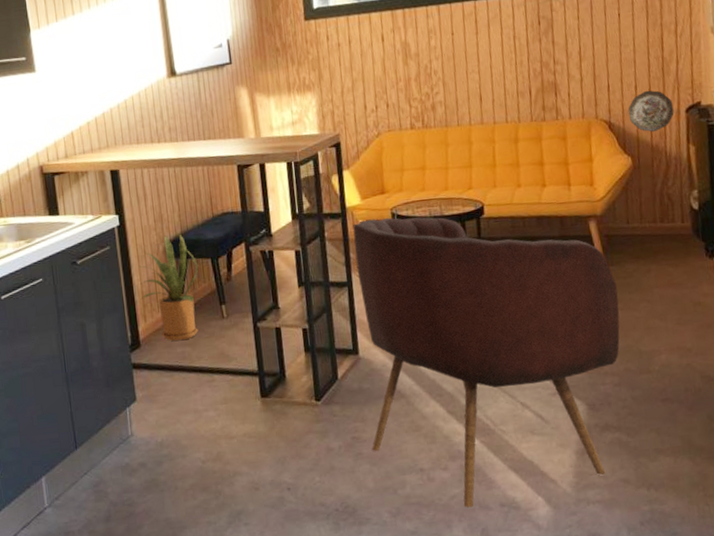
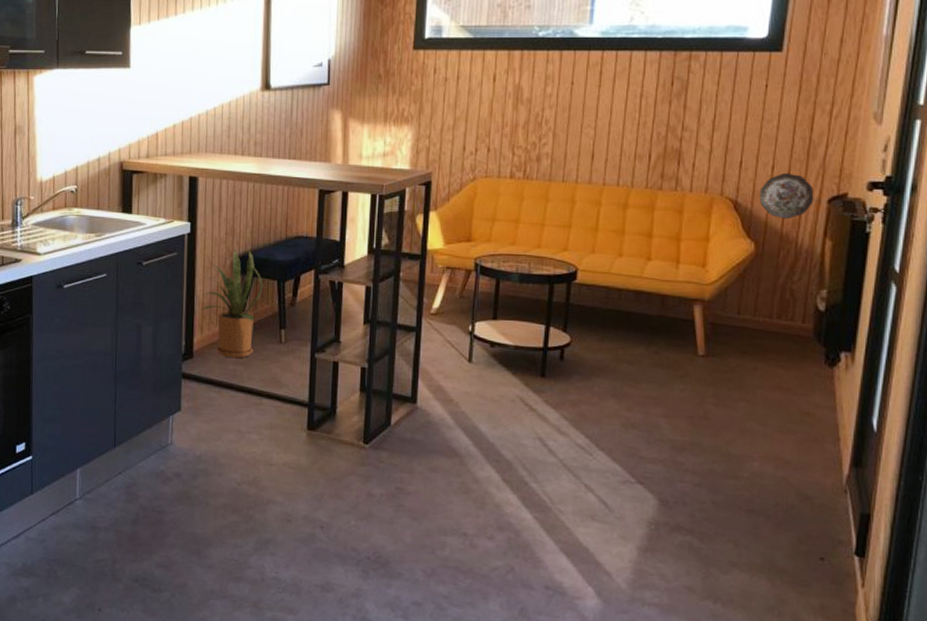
armchair: present [353,217,620,508] -> none [416,266,714,584]

